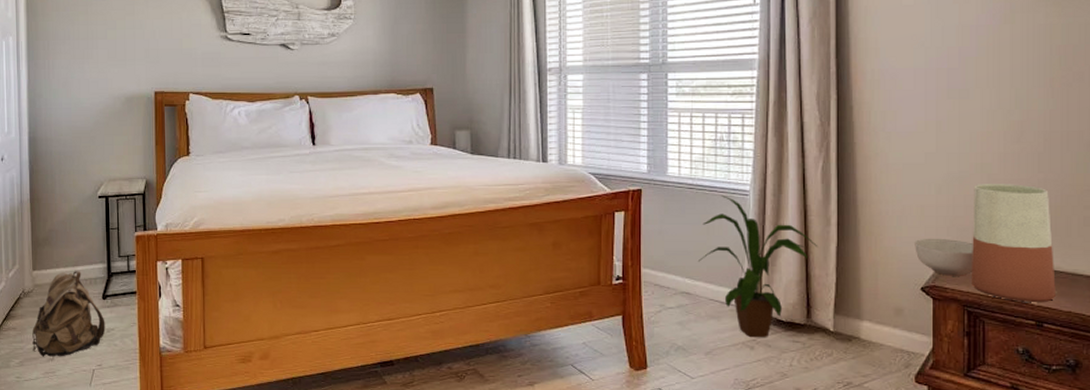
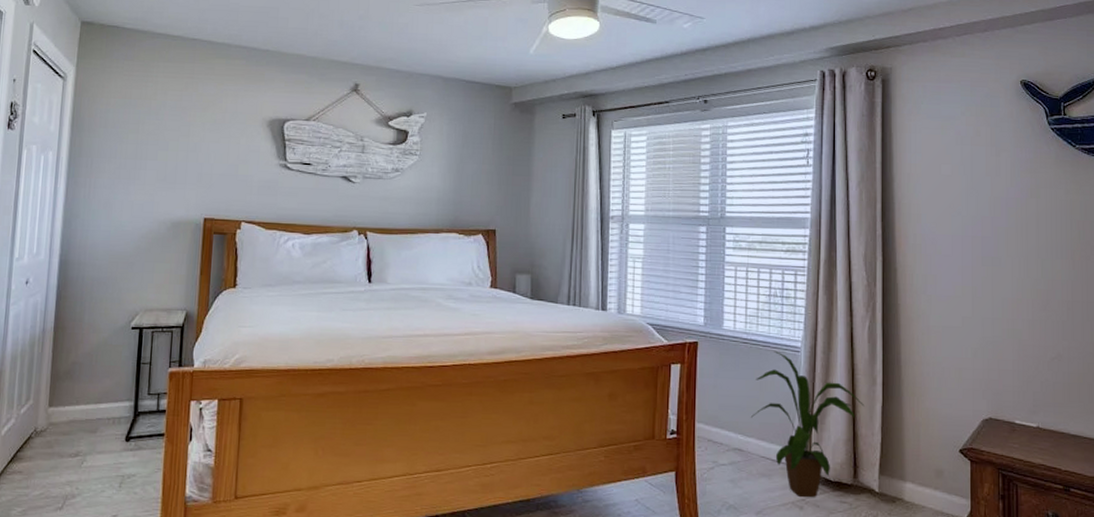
backpack: present [32,271,105,357] -> none [39,409,126,506]
bowl: present [913,238,973,276] -> none [952,400,1007,439]
vase: present [970,184,1056,303] -> none [1004,349,1080,468]

